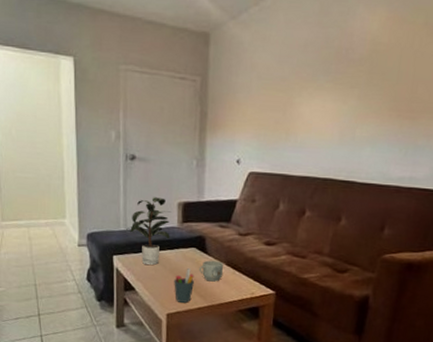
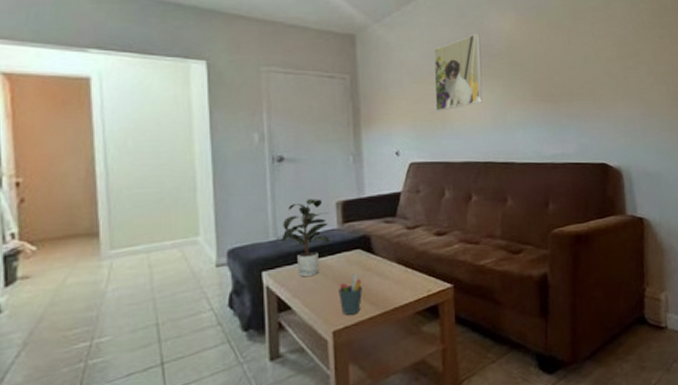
mug: present [198,260,224,282] -> none [366,260,394,285]
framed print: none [281,33,342,121] -> present [433,33,483,111]

